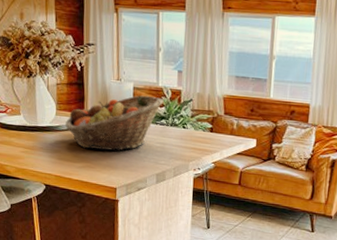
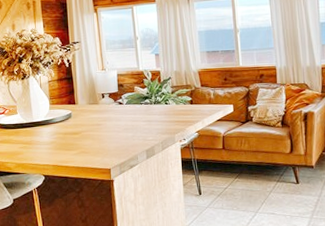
fruit basket: present [65,95,164,151] -> none [59,80,145,136]

